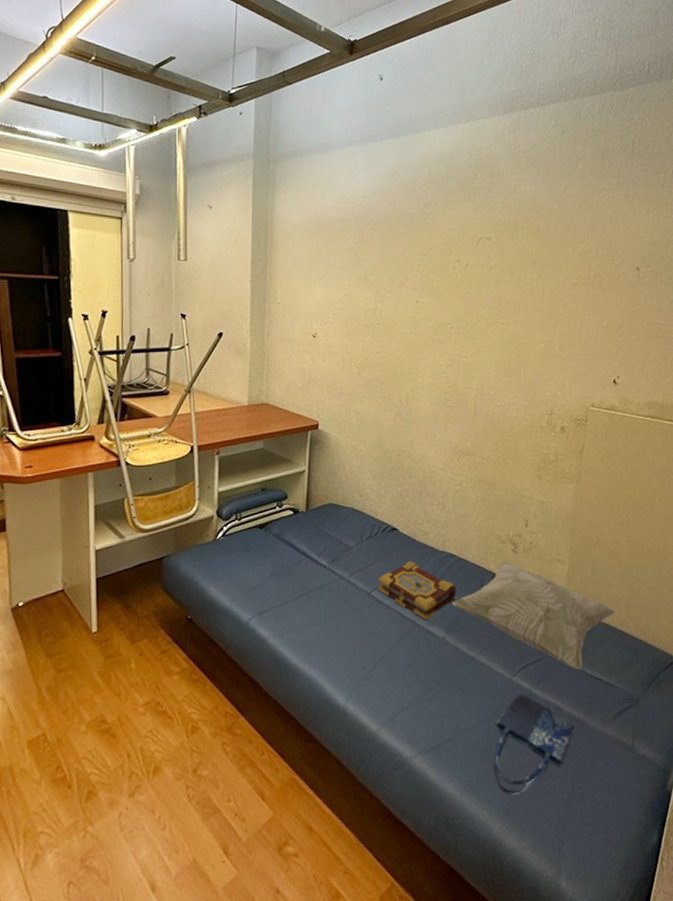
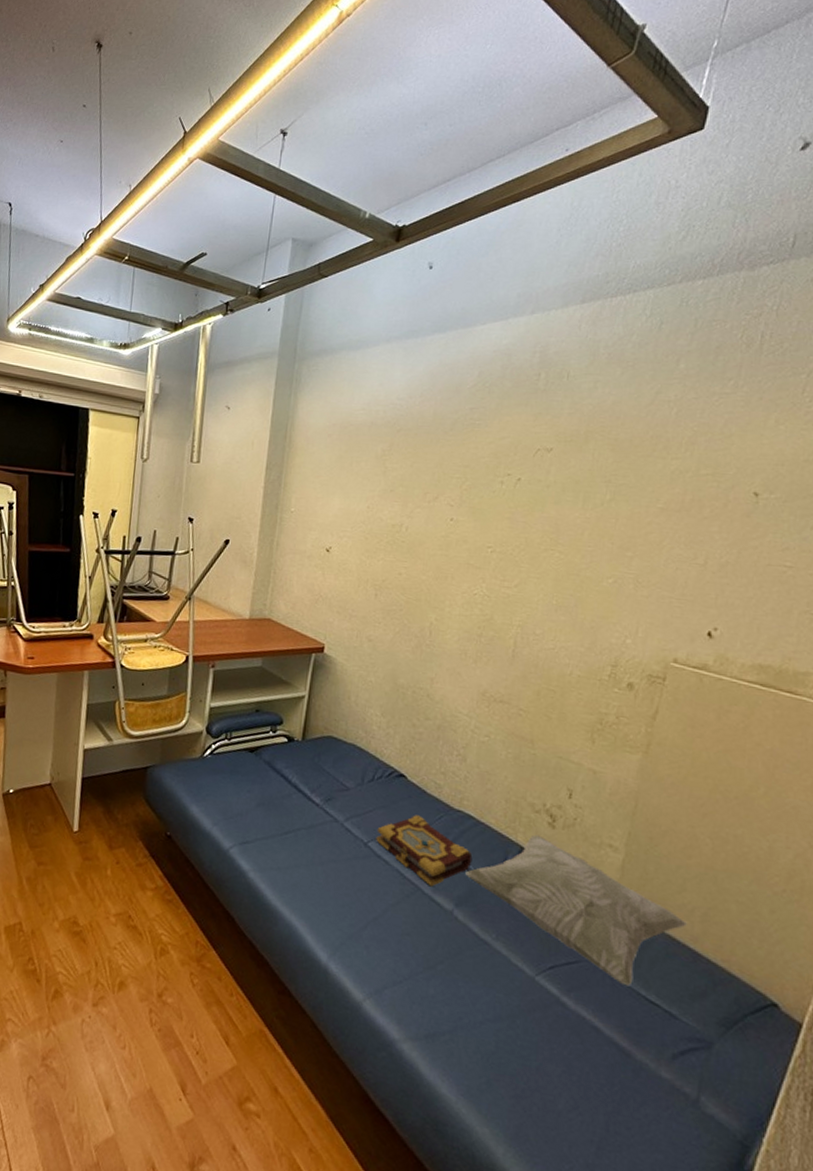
shopping bag: present [493,694,574,794] -> none [501,998,614,1118]

